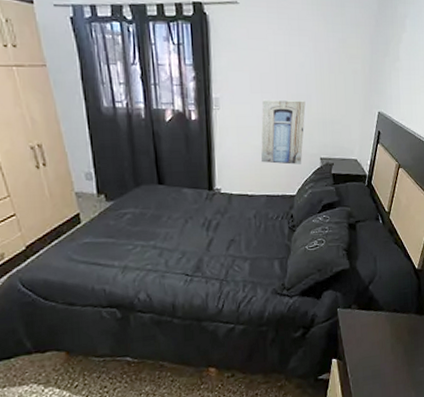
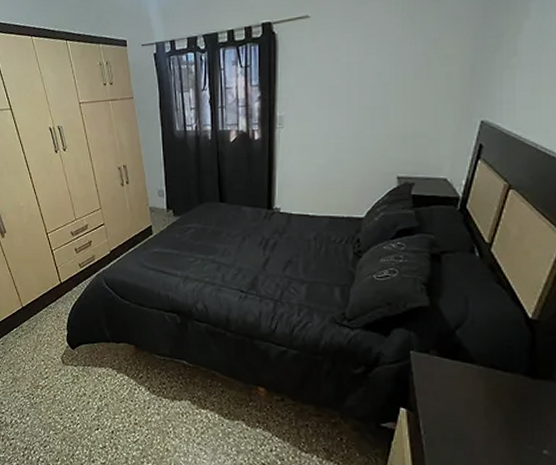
wall art: present [260,99,306,165] -> none [325,113,382,184]

